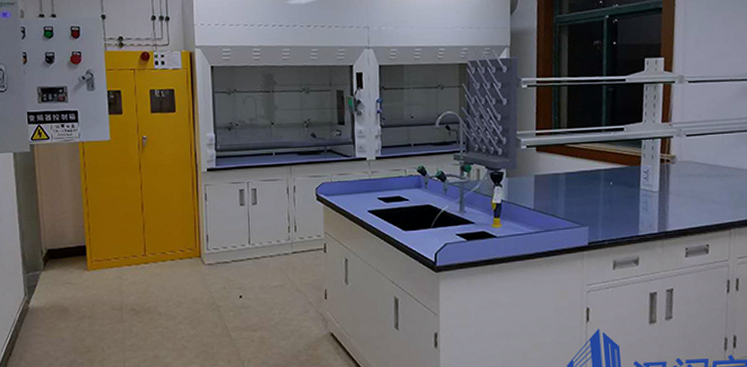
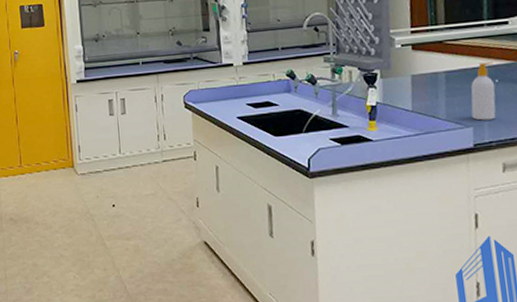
soap bottle: none [587,166,610,220] -> present [471,62,496,121]

